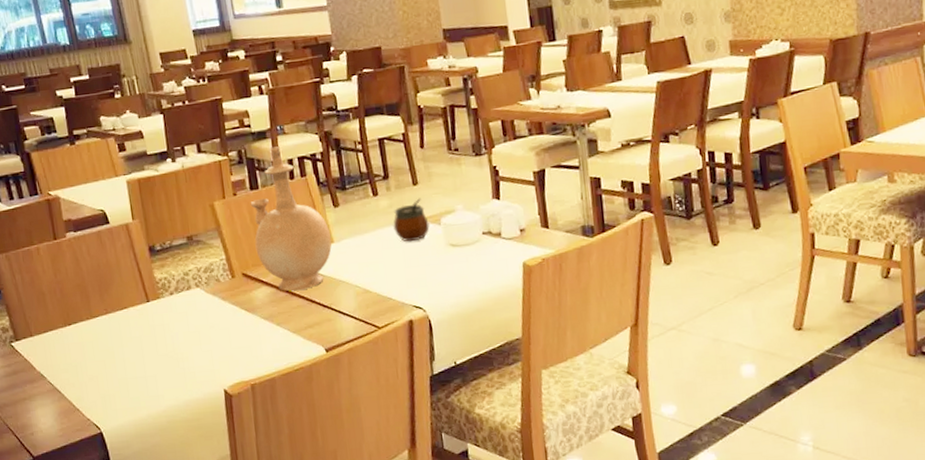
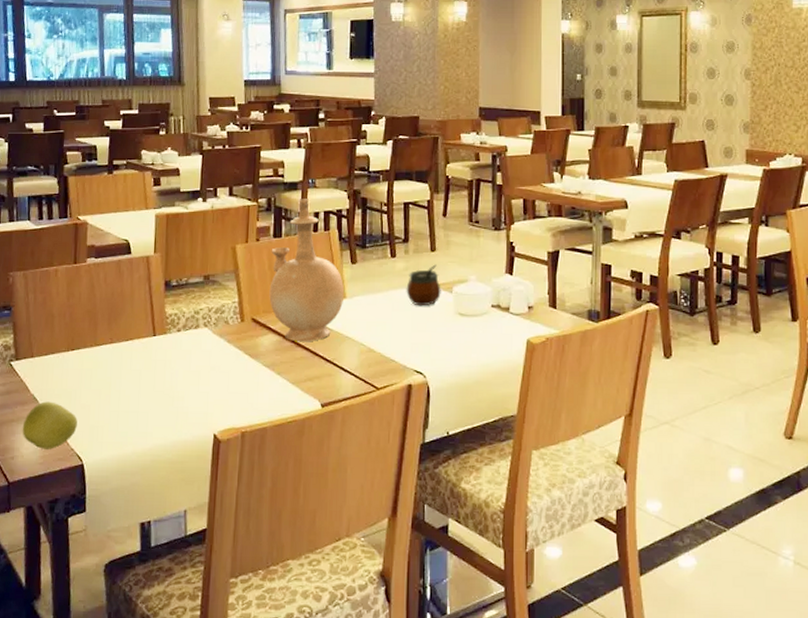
apple: none [35,376,89,423] -> present [22,401,77,449]

